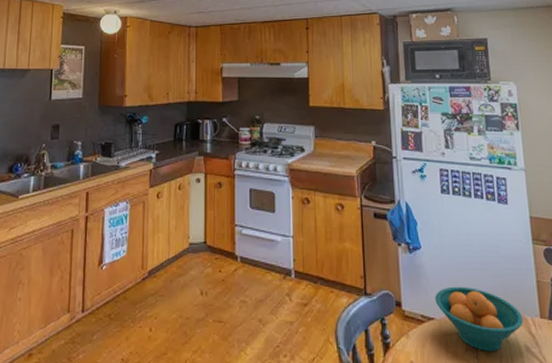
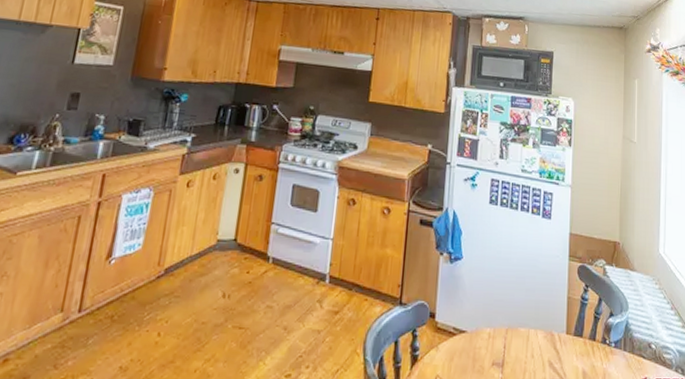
fruit bowl: present [435,286,523,351] -> none [469,299,550,366]

